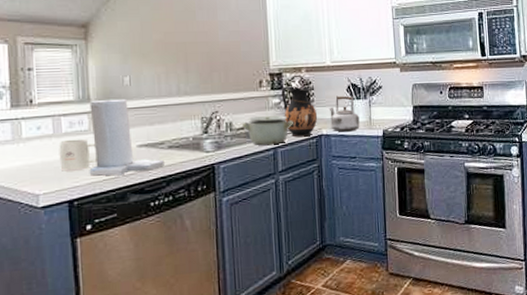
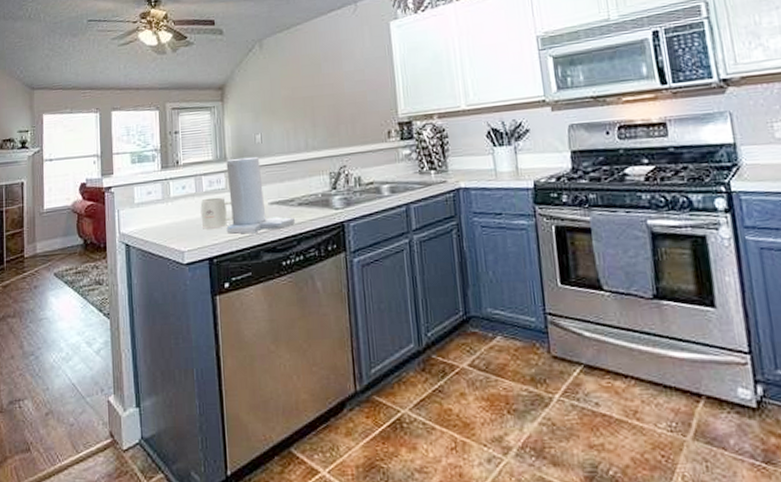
saucepan: present [241,115,293,146] -> none [370,168,426,202]
ceramic jug: present [281,85,318,137] -> none [411,133,454,192]
kettle: present [328,95,360,132] -> none [466,142,505,185]

